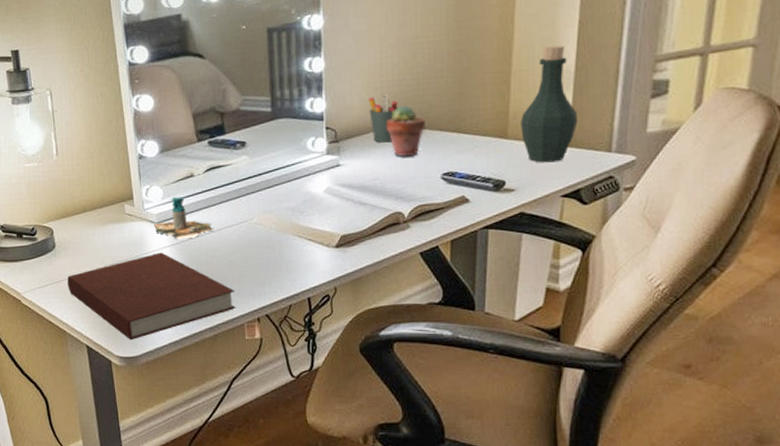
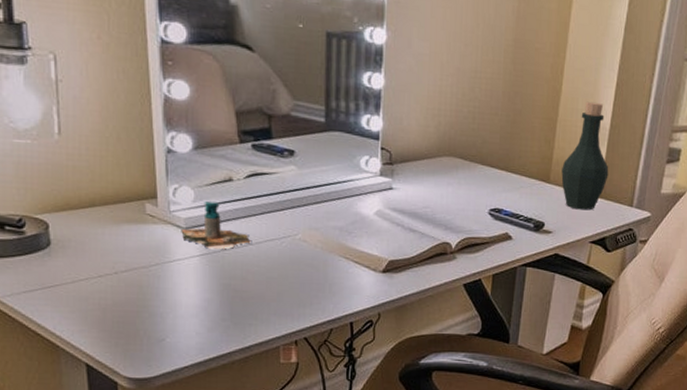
notebook: present [67,252,236,341] -> none [65,262,272,360]
pen holder: present [369,94,398,143] -> none [425,123,454,172]
potted succulent: present [386,105,427,157] -> none [441,136,479,189]

